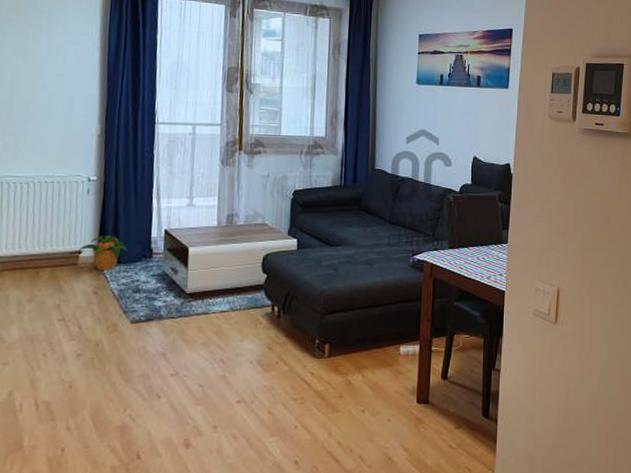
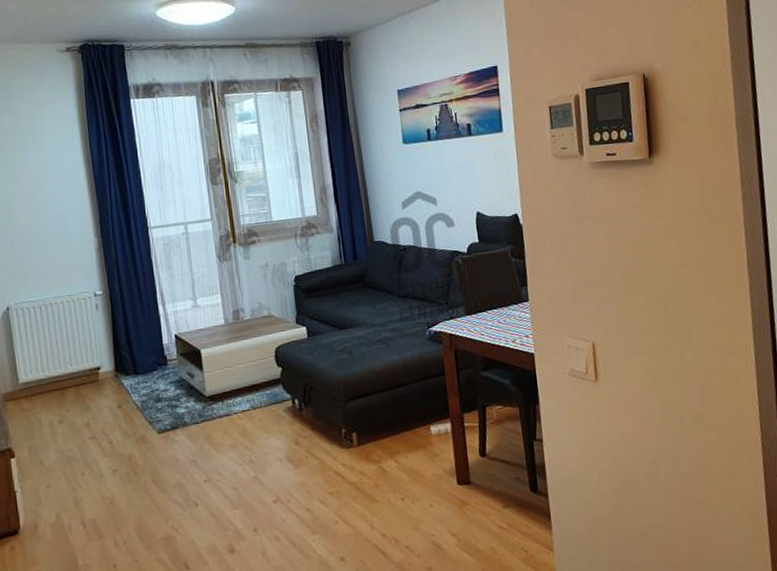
potted plant: present [79,235,128,270] -> none [97,347,143,384]

